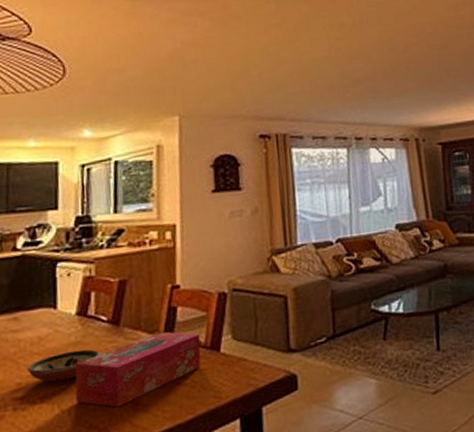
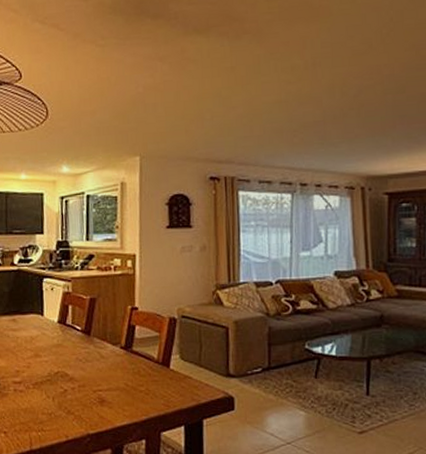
decorative bowl: present [27,349,101,383] -> none [23,351,76,374]
tissue box: present [75,331,201,408] -> none [57,345,154,401]

